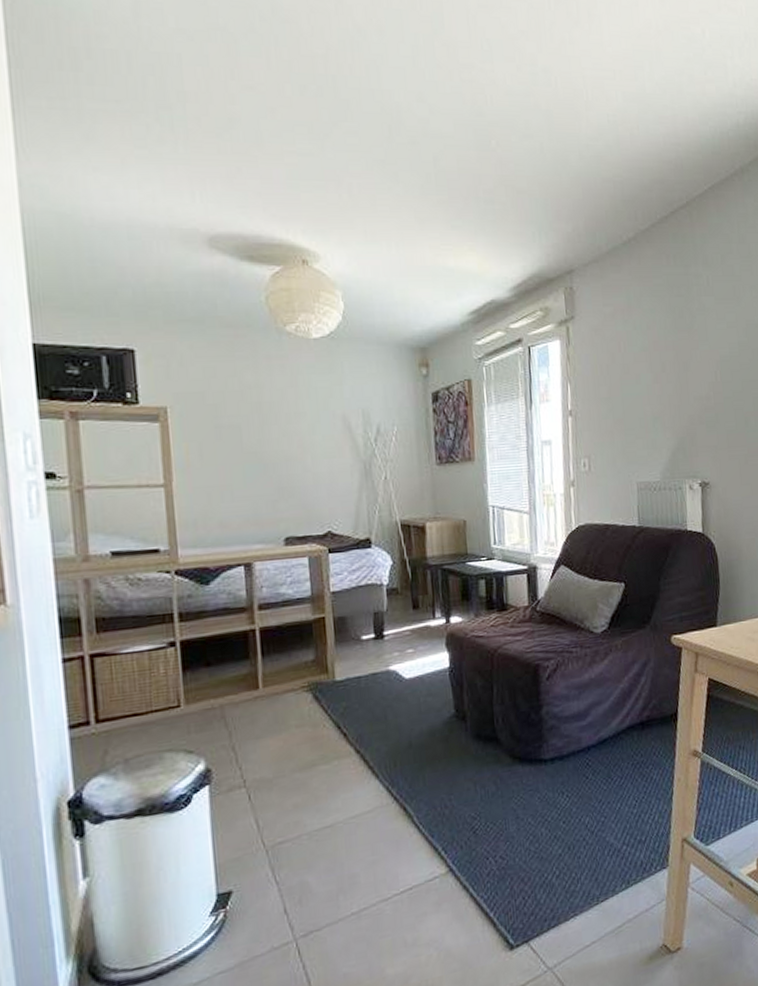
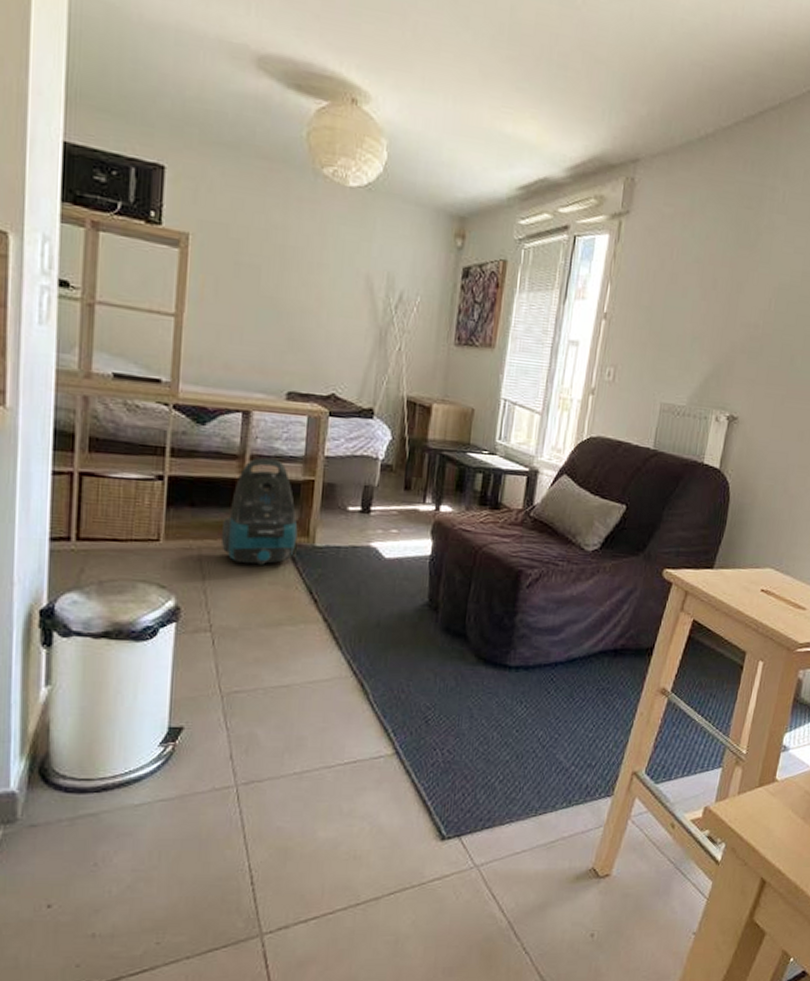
vacuum cleaner: none [240,604,318,712] -> present [221,458,298,566]

